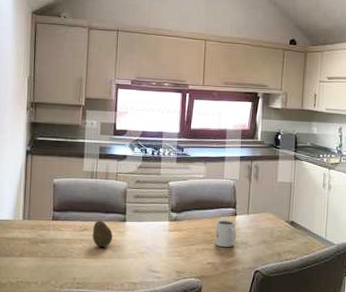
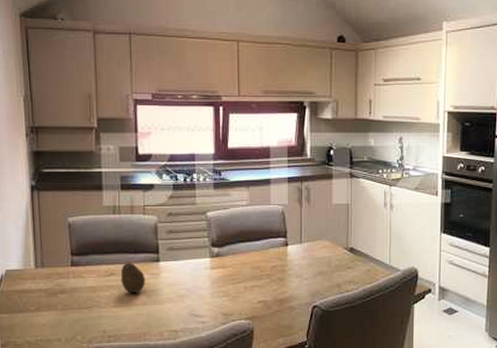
mug: present [215,220,236,247] -> none [265,251,289,282]

